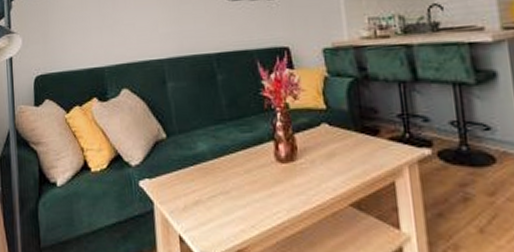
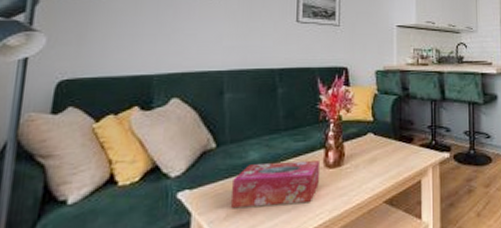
tissue box: none [186,154,272,199] -> present [230,161,319,208]

